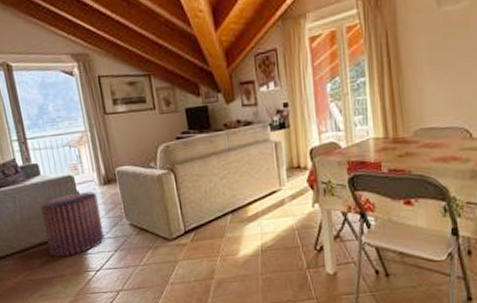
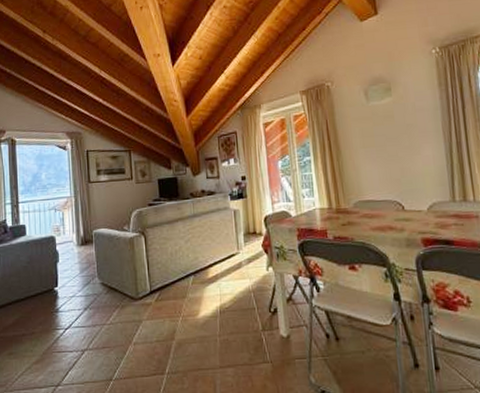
pouf: present [40,191,105,258] -> none [21,250,77,315]

